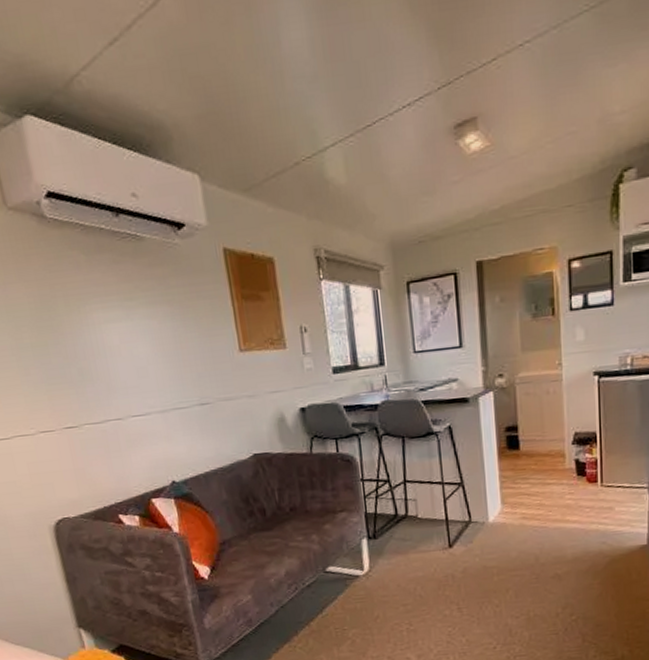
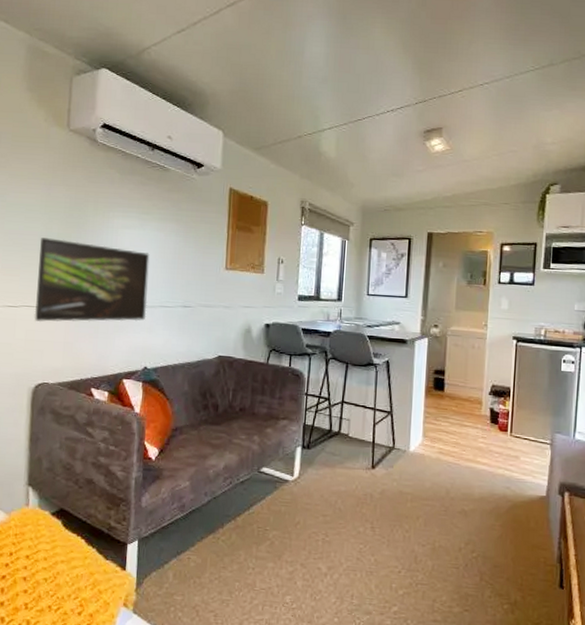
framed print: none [13,348,161,452] -> present [34,238,150,323]

